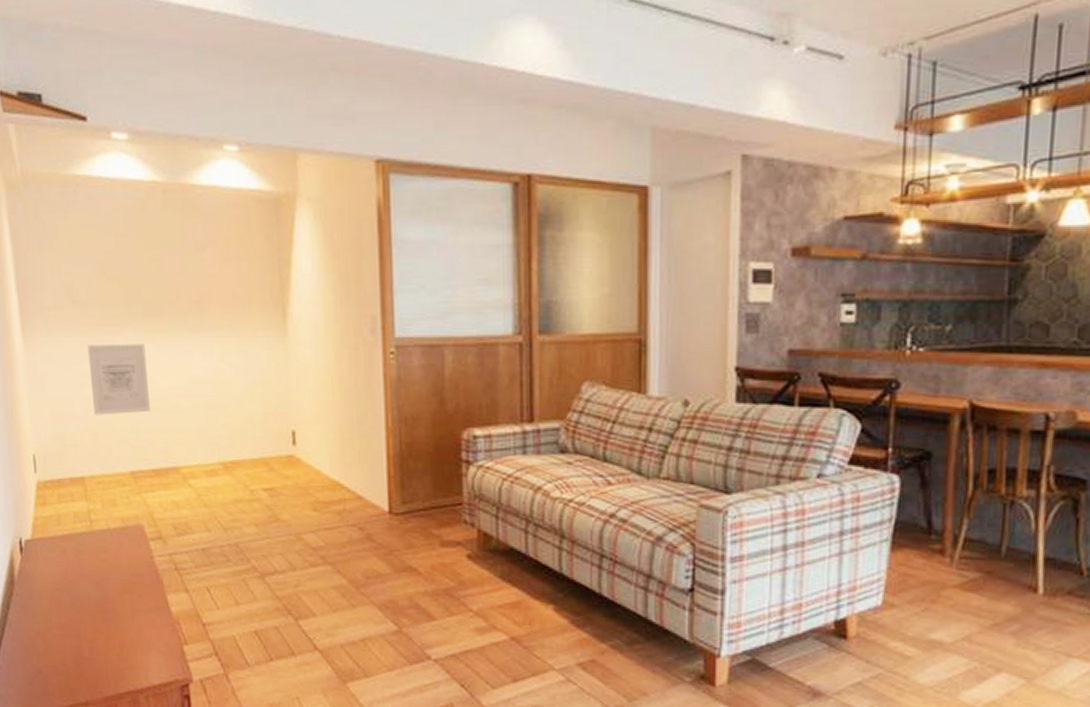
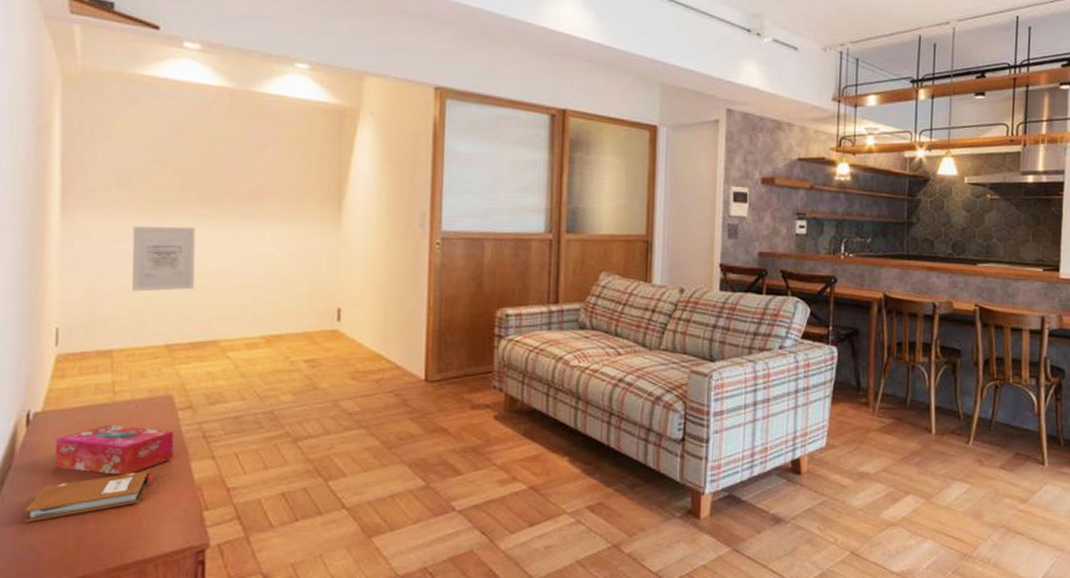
notebook: none [30,602,135,647] -> present [25,471,153,522]
tissue box: none [47,554,151,605] -> present [56,425,174,475]

